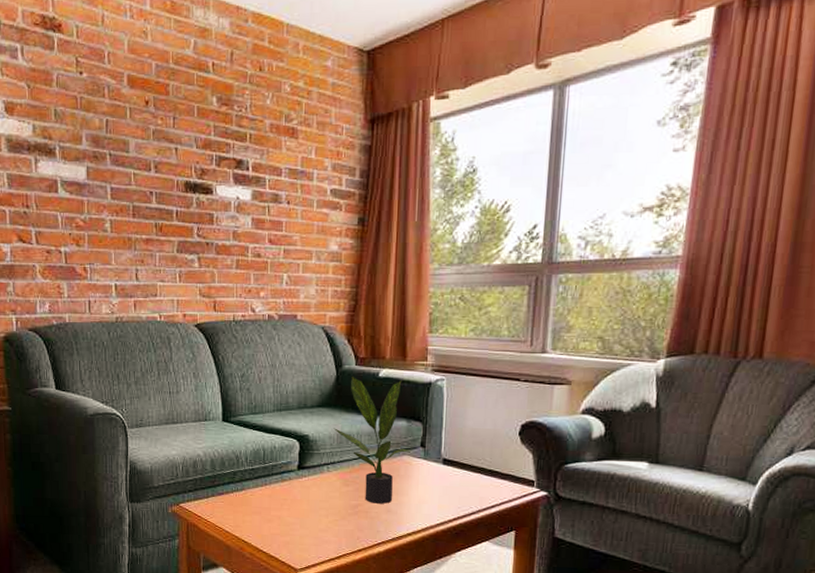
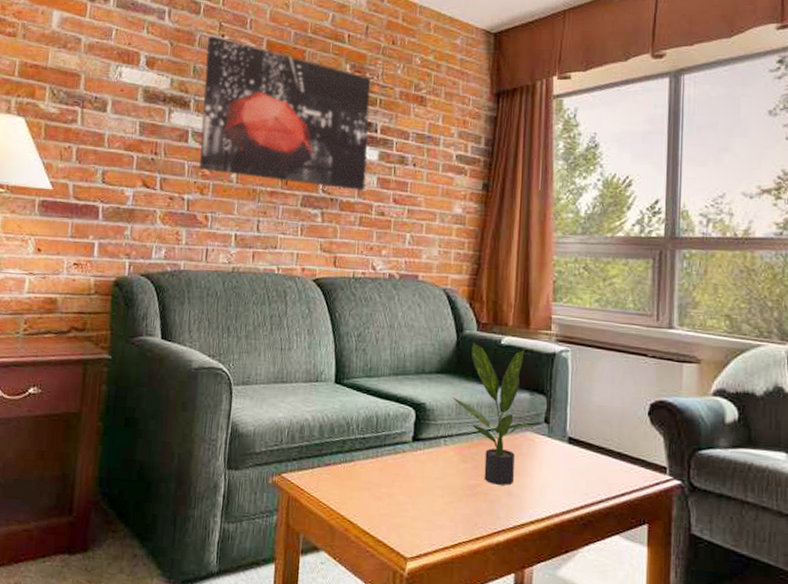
wall art: none [66,74,240,233] -> present [198,36,371,191]

